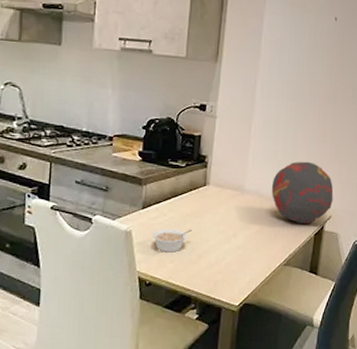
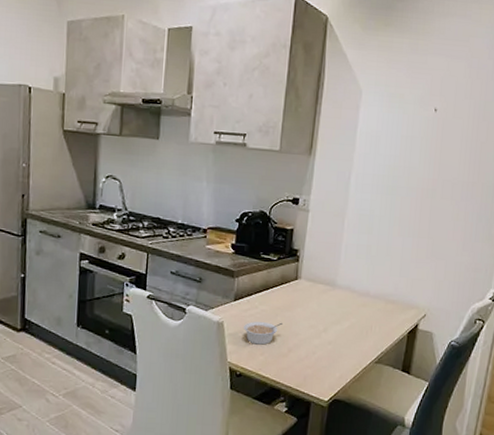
decorative orb: present [271,161,334,225] -> none [363,257,429,323]

